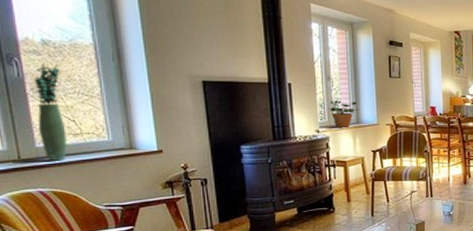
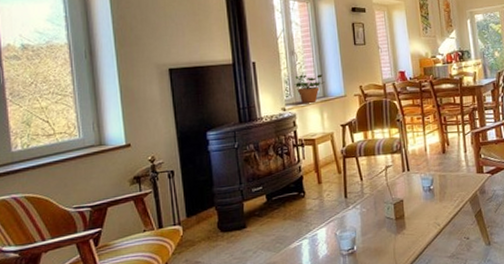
vase: present [34,63,68,161] -> none [14,66,41,165]

